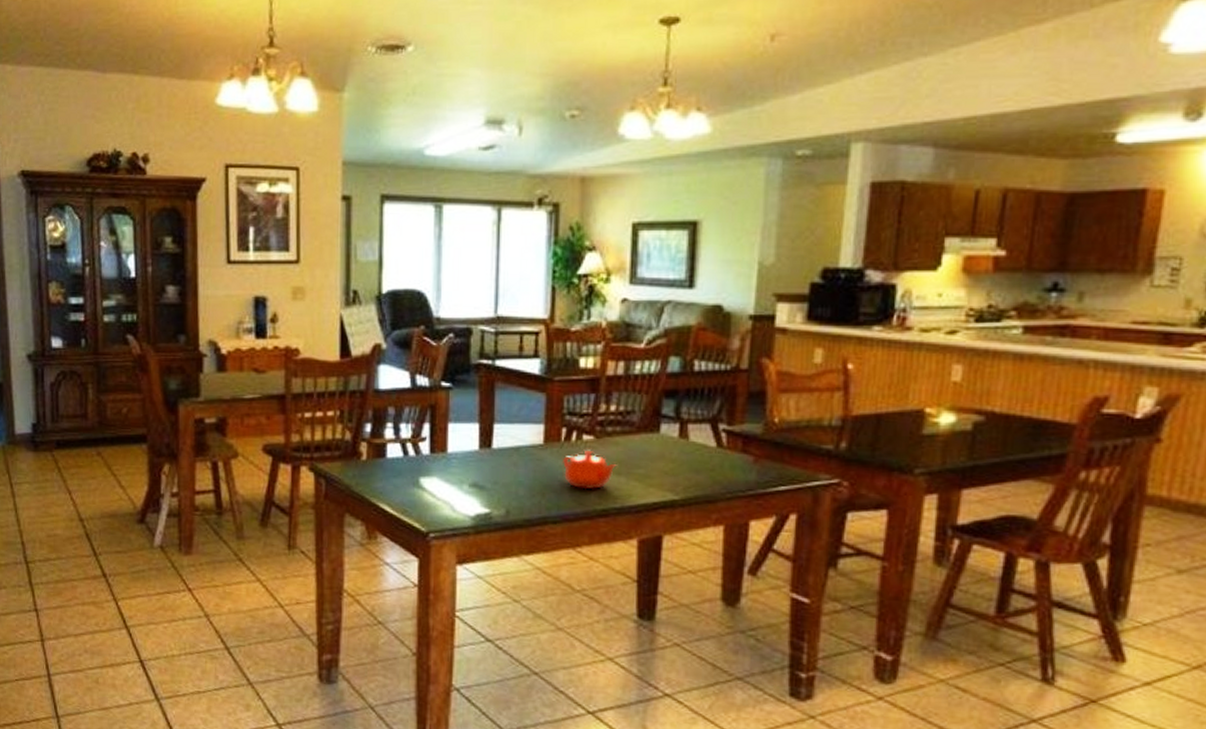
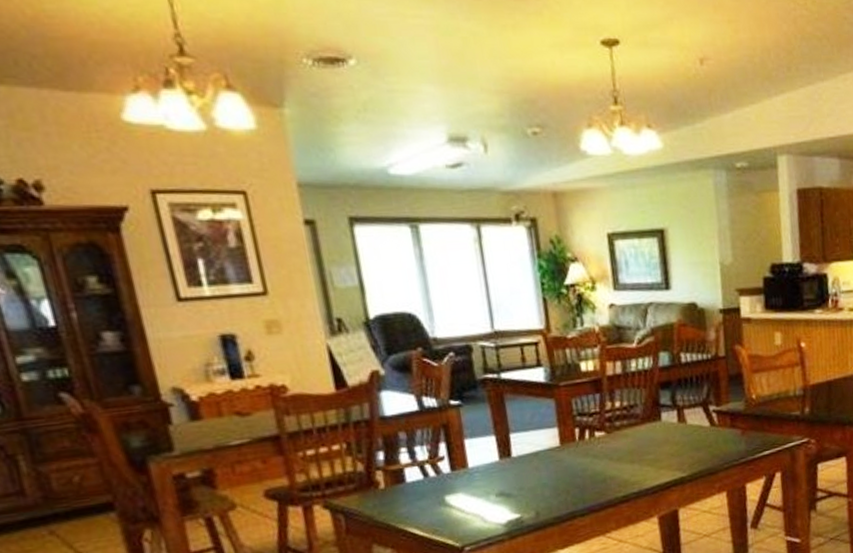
teapot: present [563,449,617,490] -> none [580,444,630,481]

